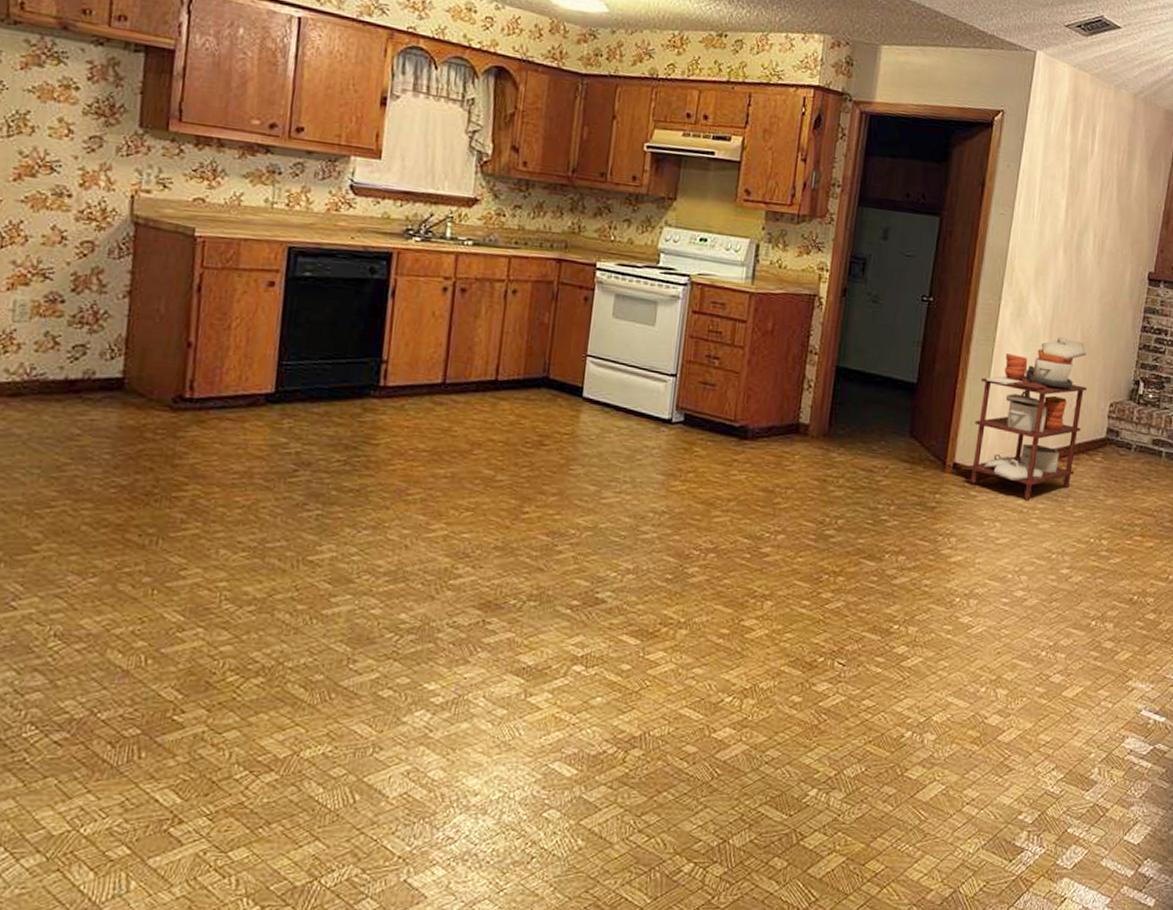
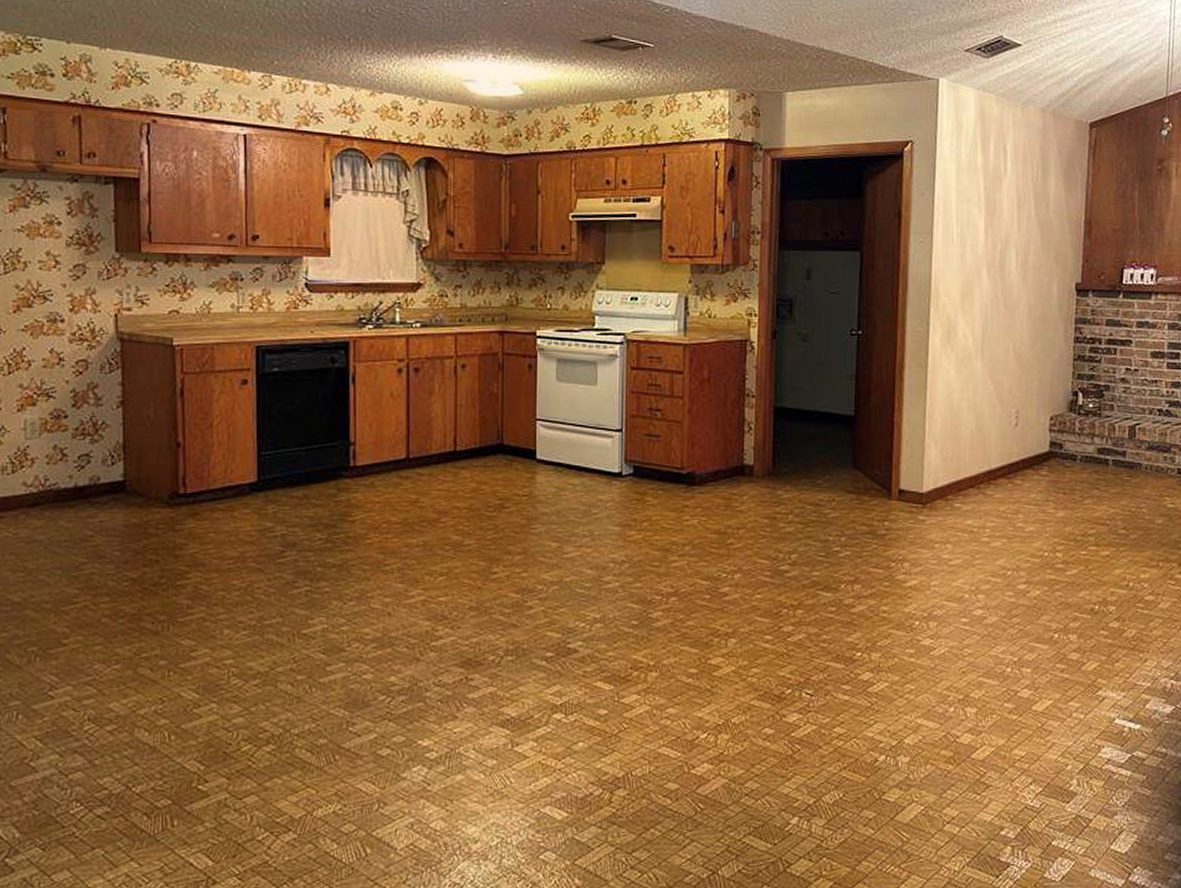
shelving unit: present [968,336,1087,500] -> none [914,355,1025,519]

